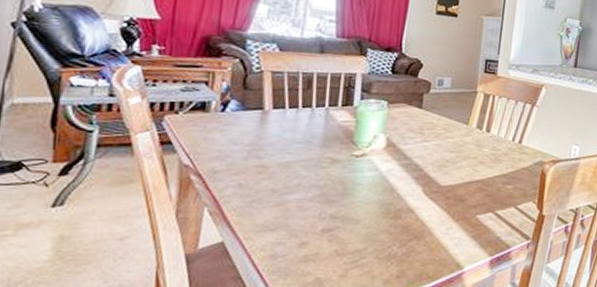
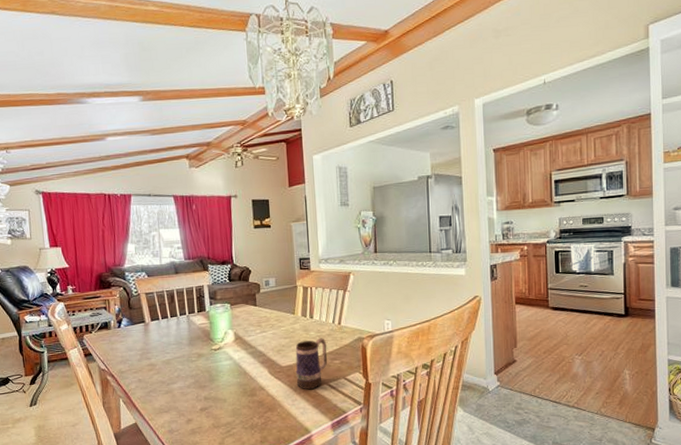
mug: none [455,156,501,216] -> present [295,338,328,389]

